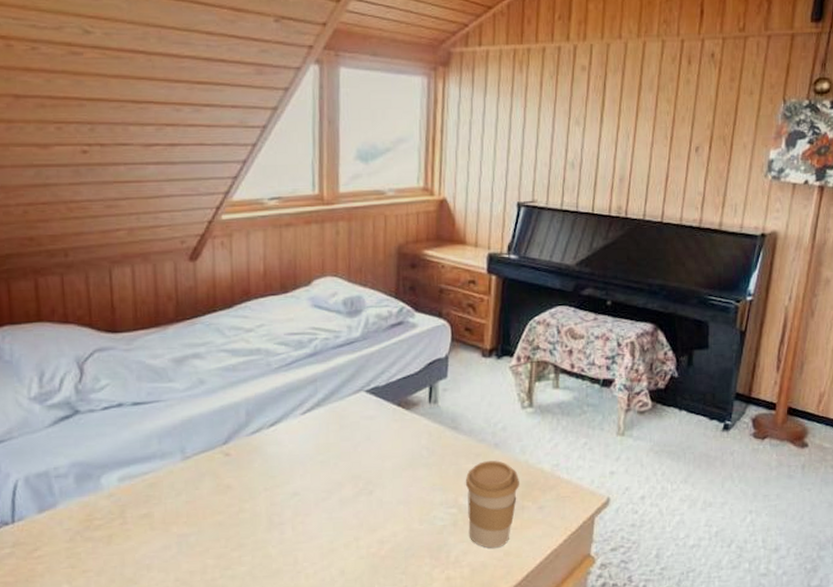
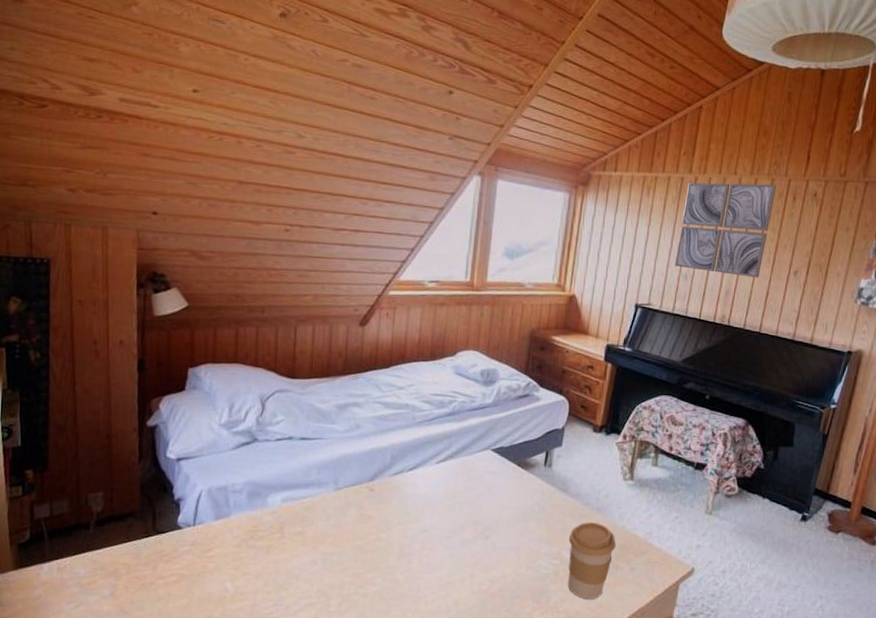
wall art: none [558,46,669,159] -> present [674,182,777,278]

